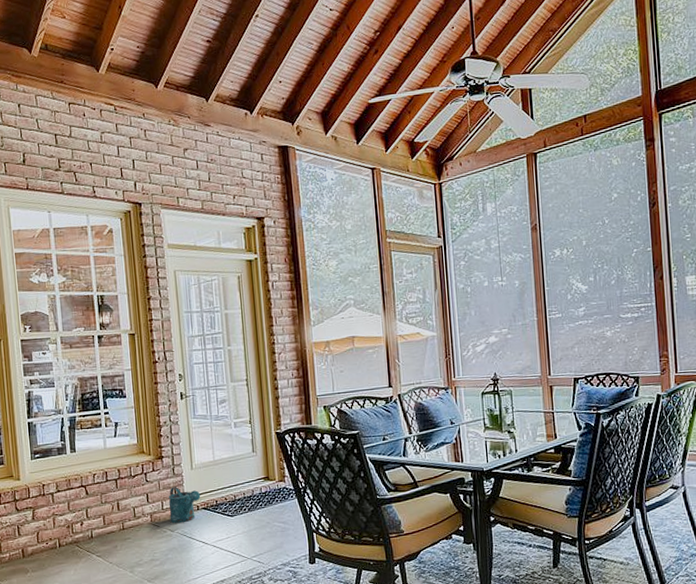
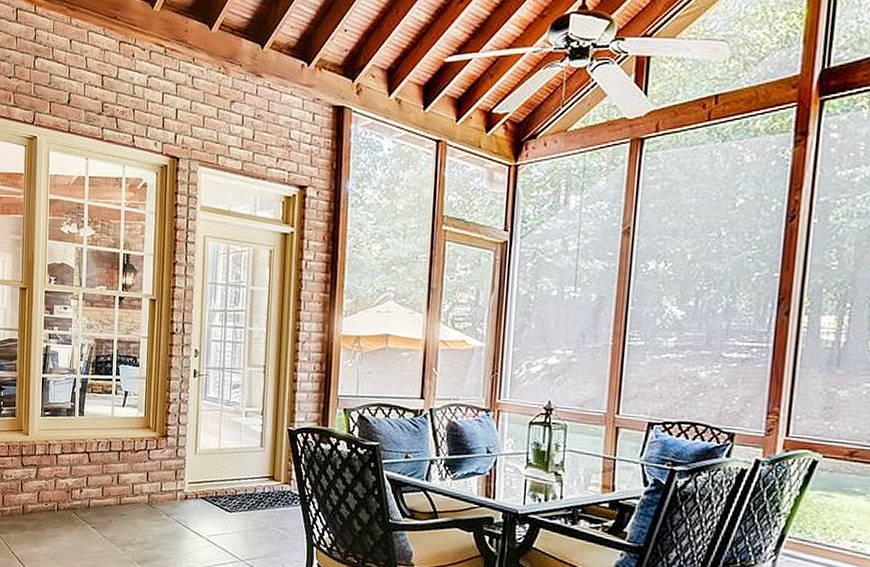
watering can: present [168,487,201,524] -> none [167,469,201,510]

